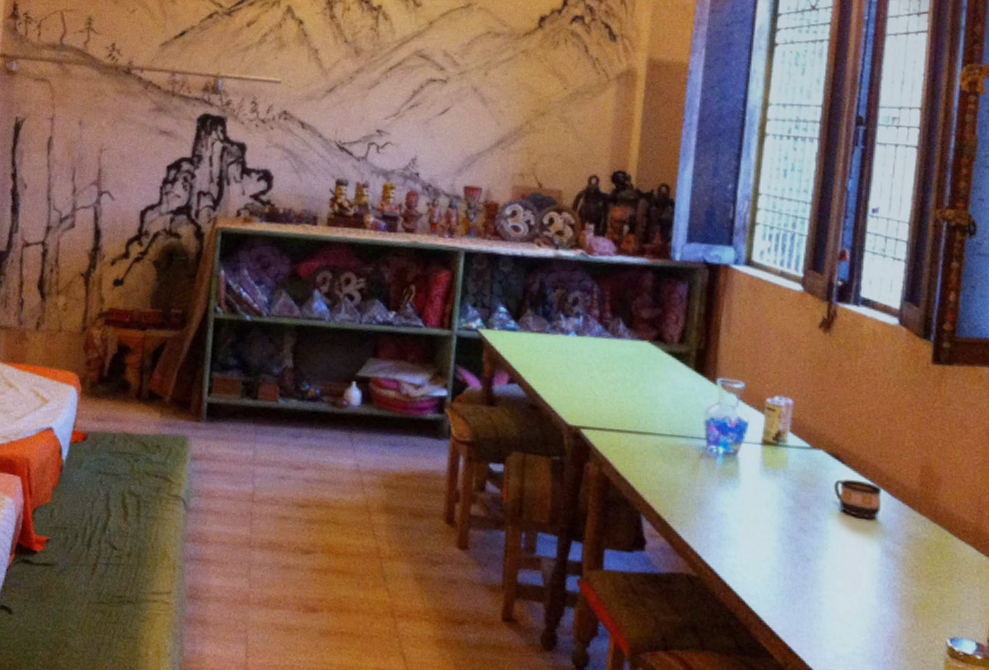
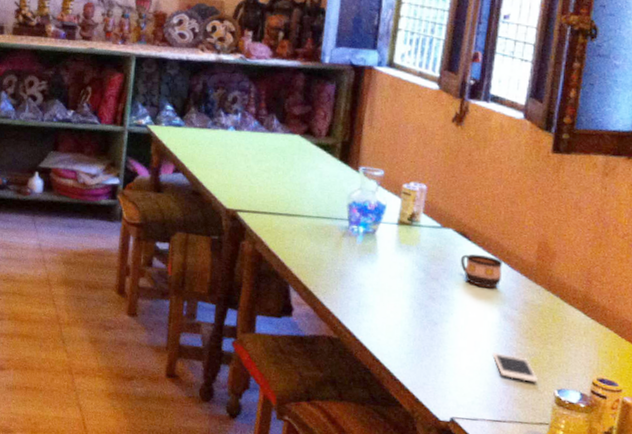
cell phone: none [874,593,927,631] -> present [492,351,538,383]

